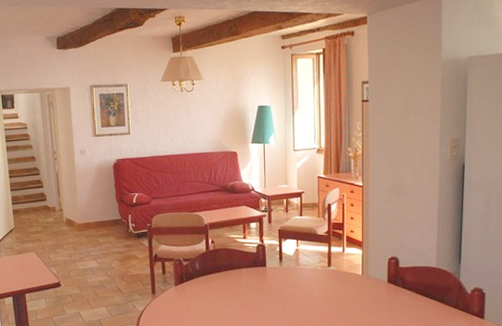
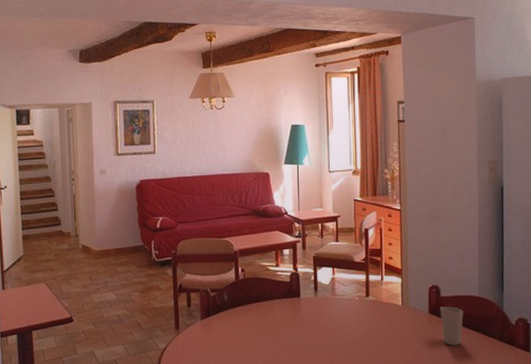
cup: none [398,276,421,312] -> present [439,306,464,346]

